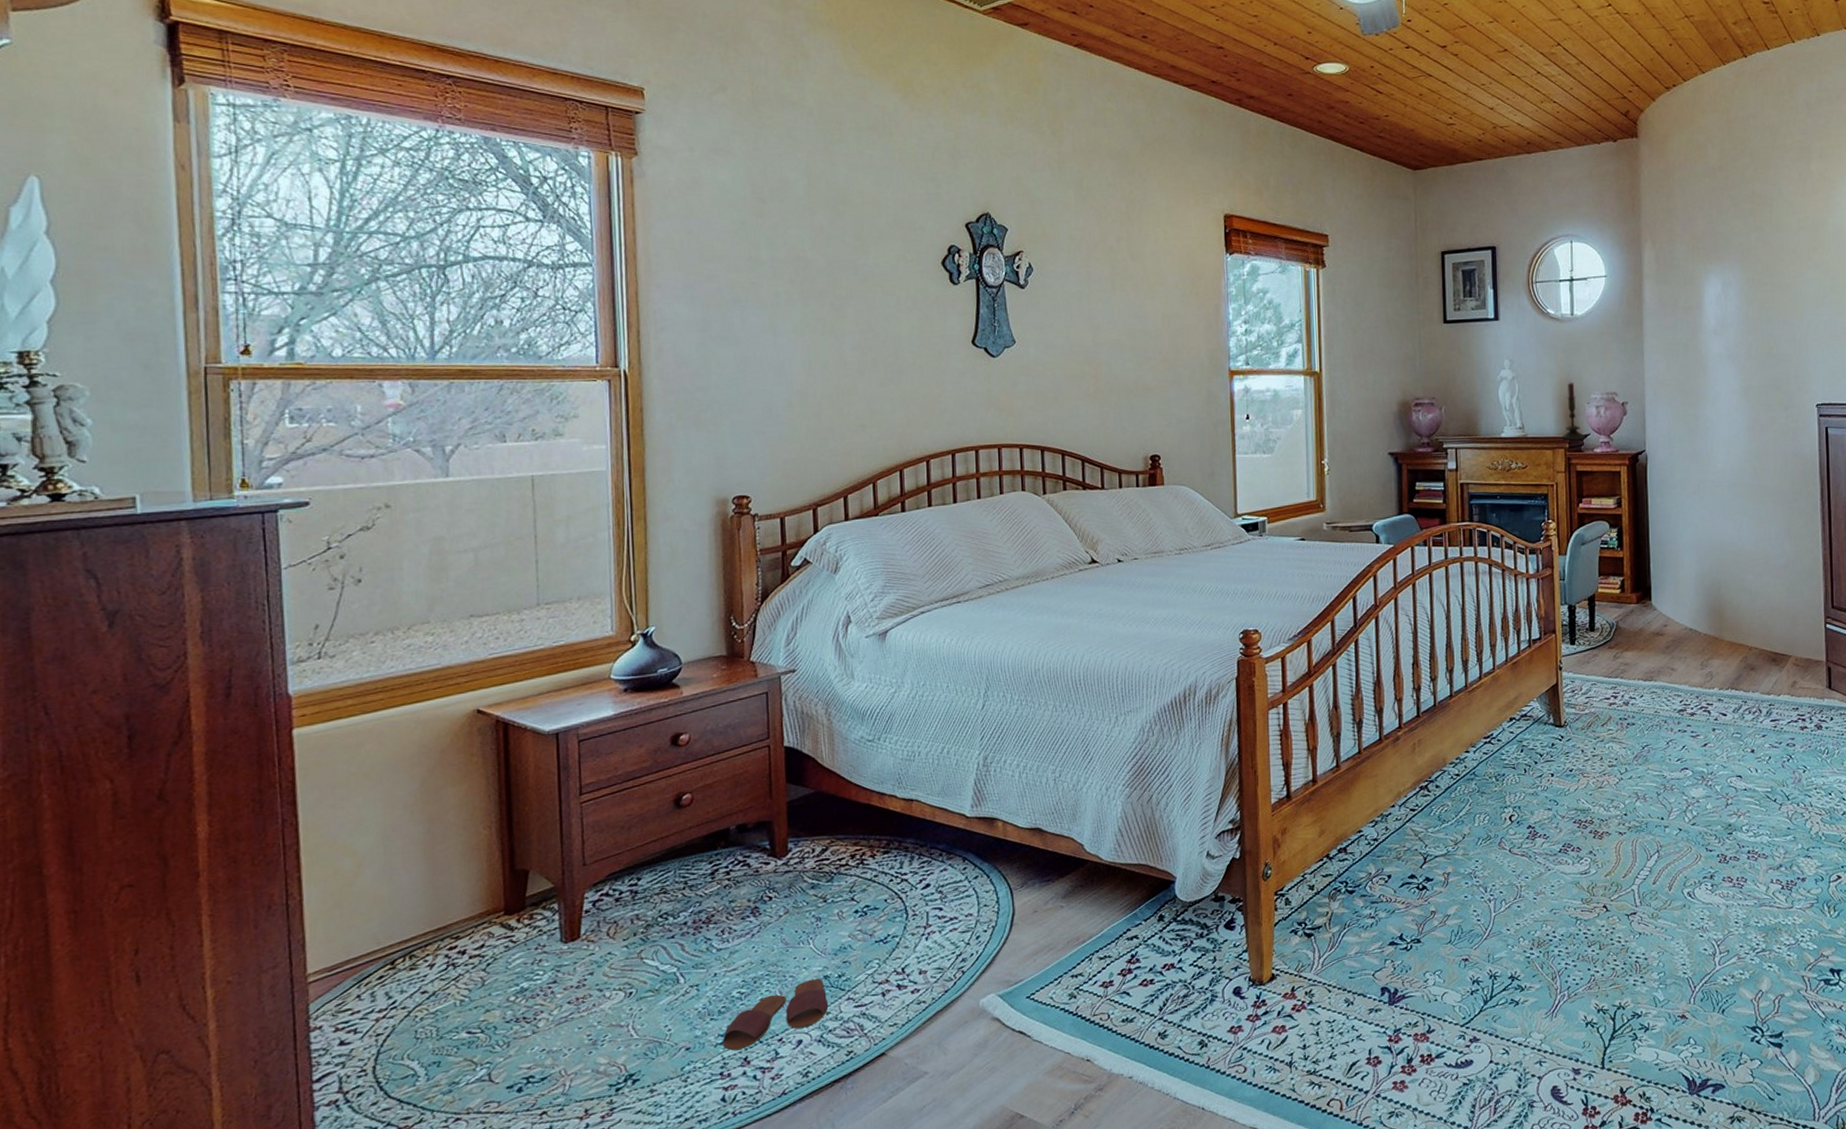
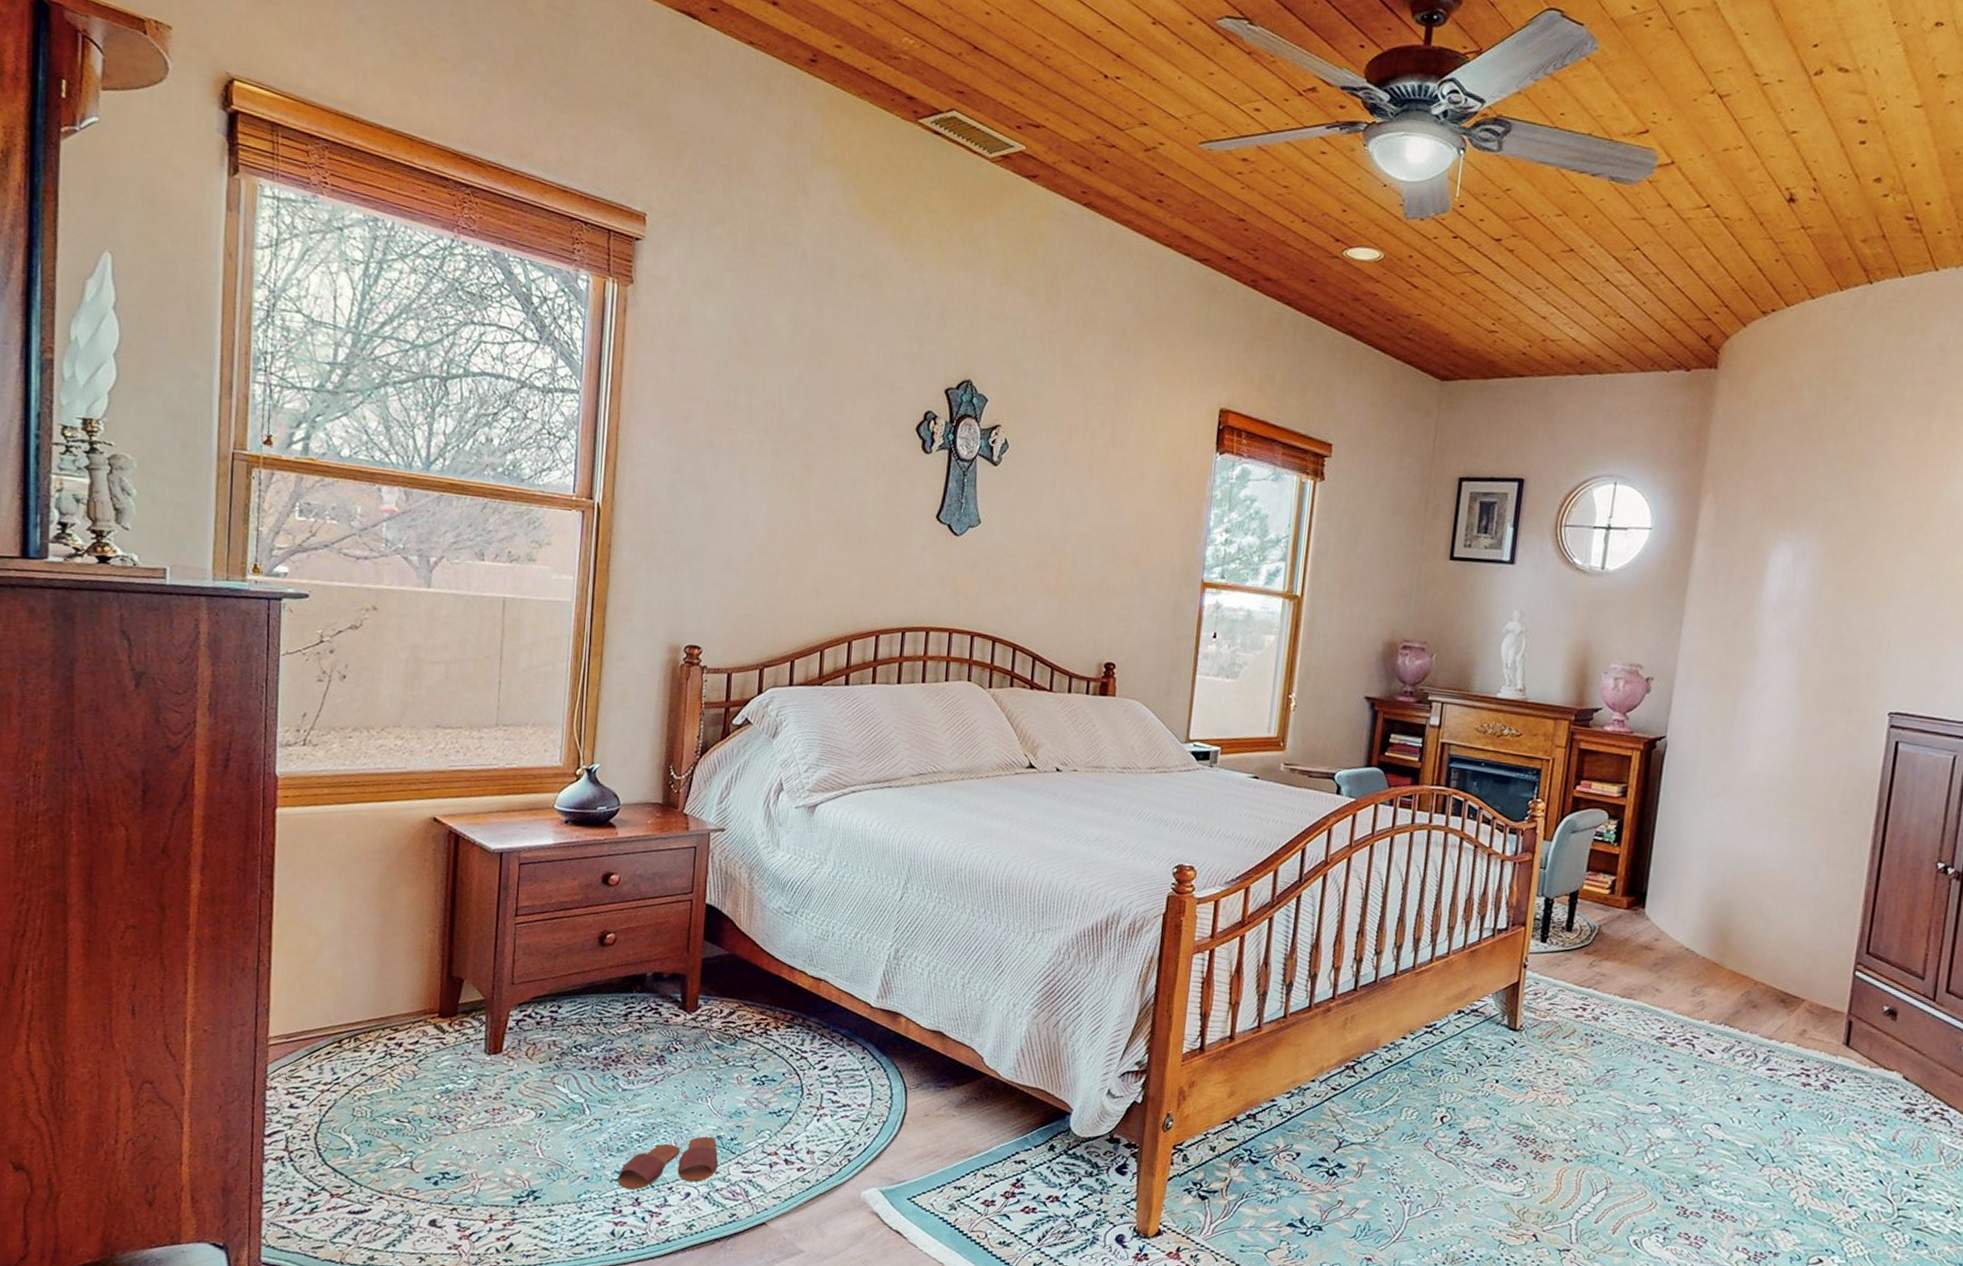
candle: present [1561,381,1585,441] -> none [1567,645,1596,714]

